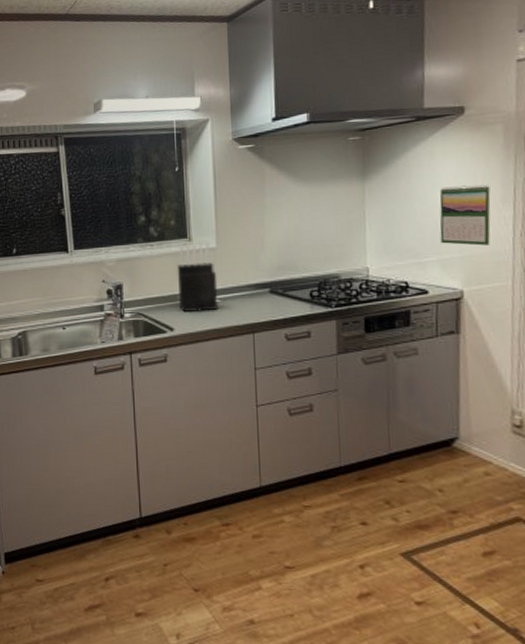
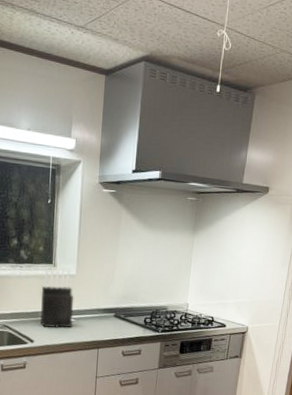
calendar: present [439,184,491,246] -> none [239,247,276,295]

